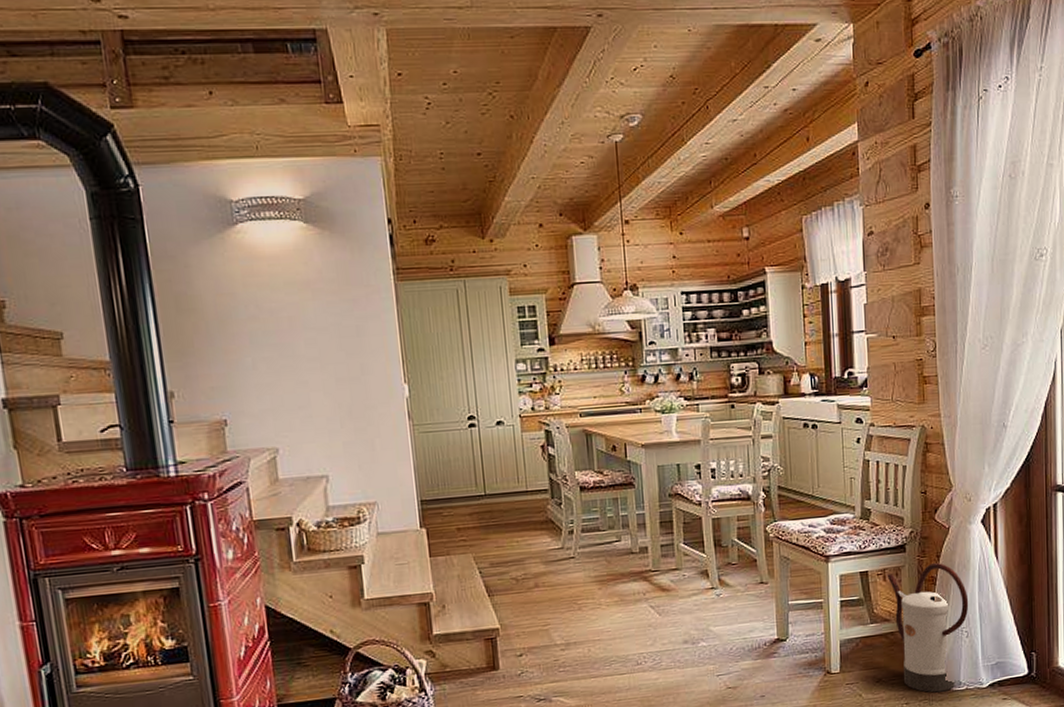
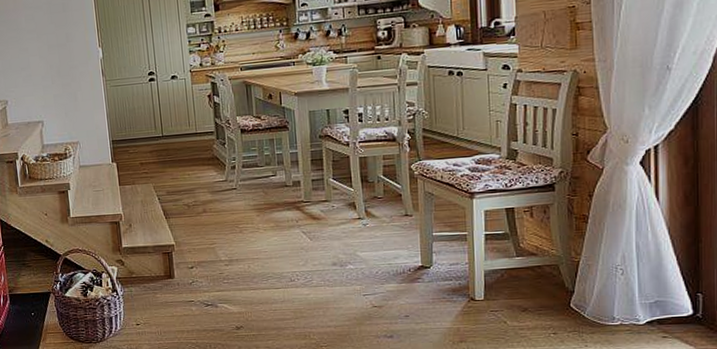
watering can: present [887,563,969,693] -> none [534,202,625,326]

